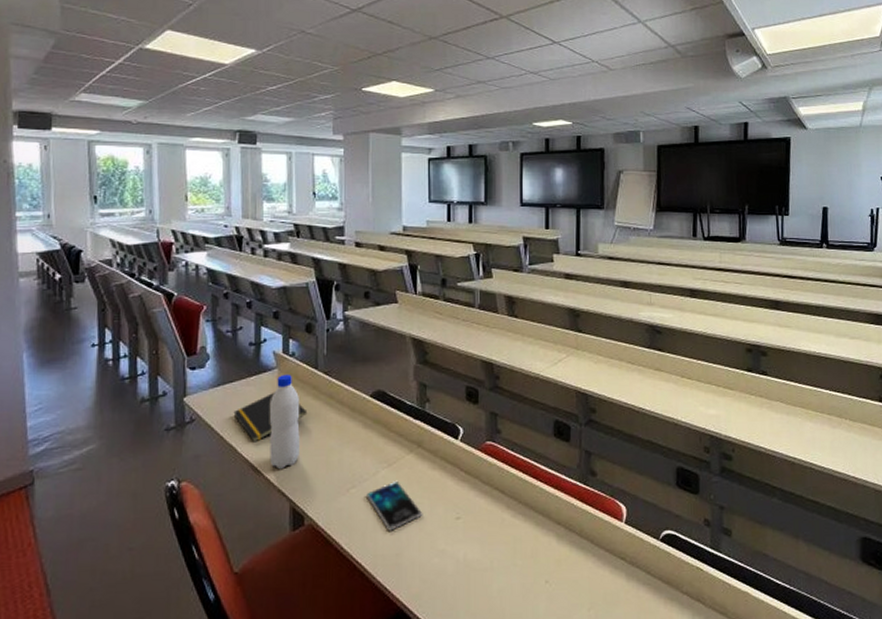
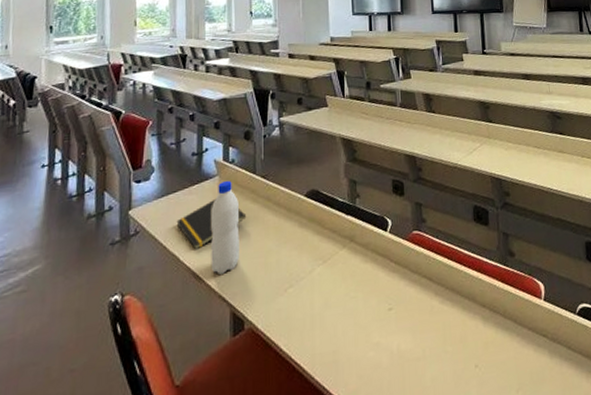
smartphone: present [367,480,423,531] -> none [304,276,357,328]

